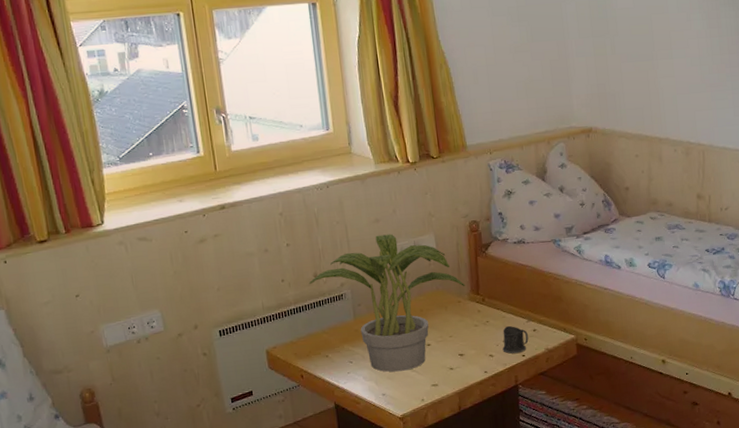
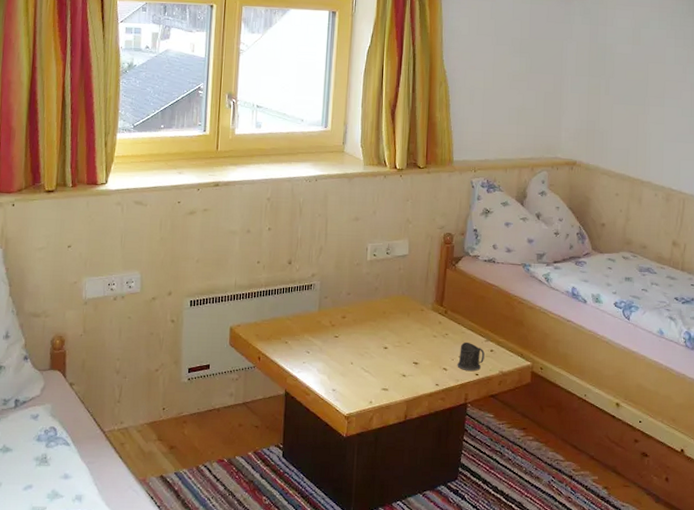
potted plant: present [308,234,465,372] -> none [282,233,431,370]

